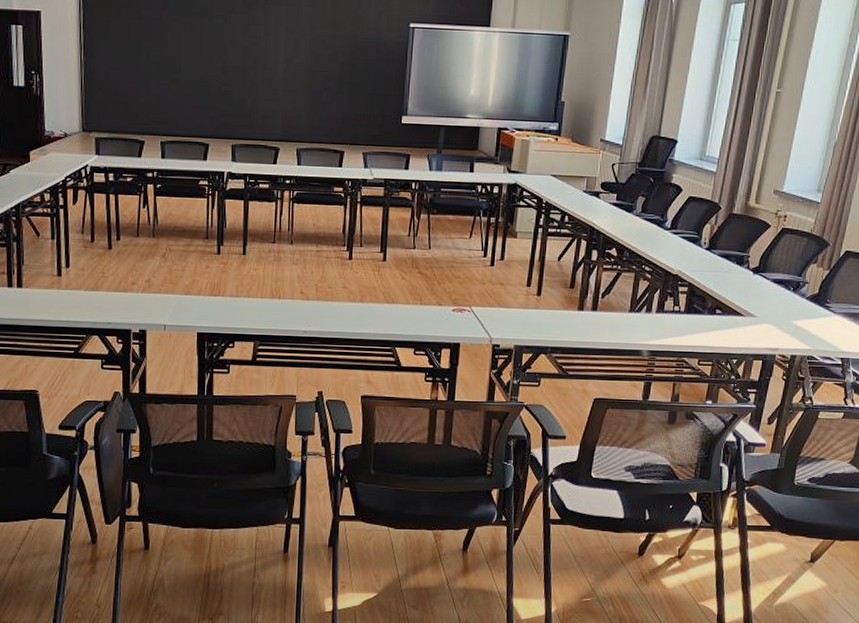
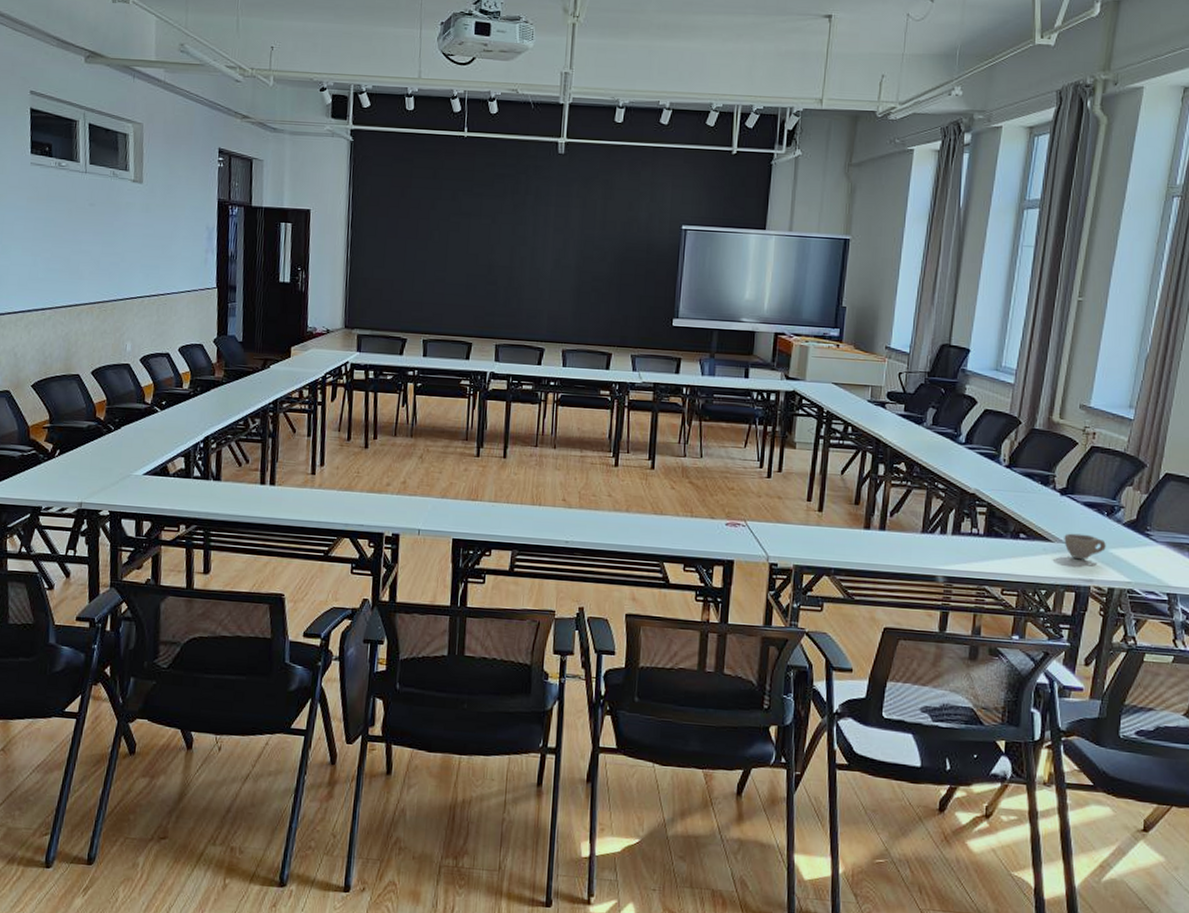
cup: none [754,308,791,332] -> present [1064,533,1106,560]

